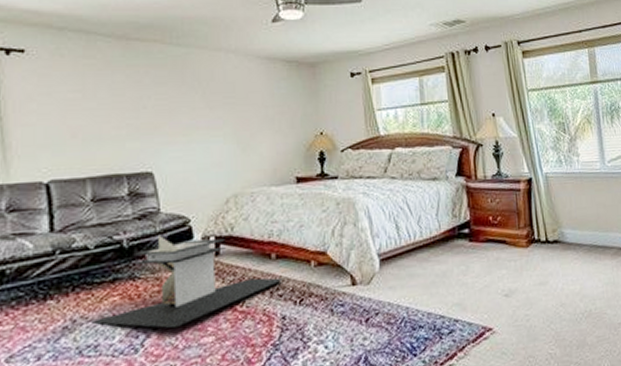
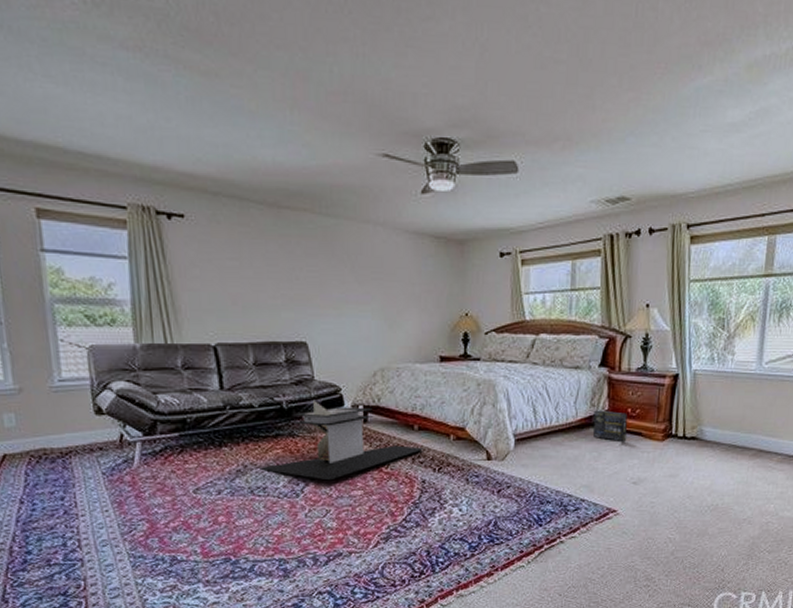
box: none [456,220,493,253] -> present [592,410,628,443]

